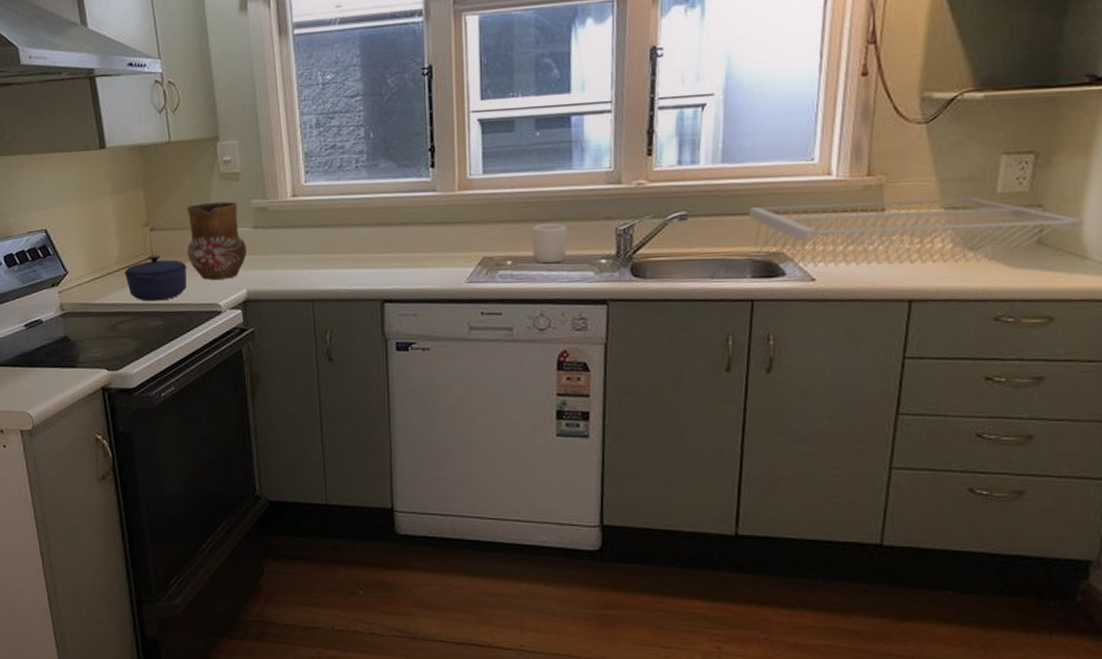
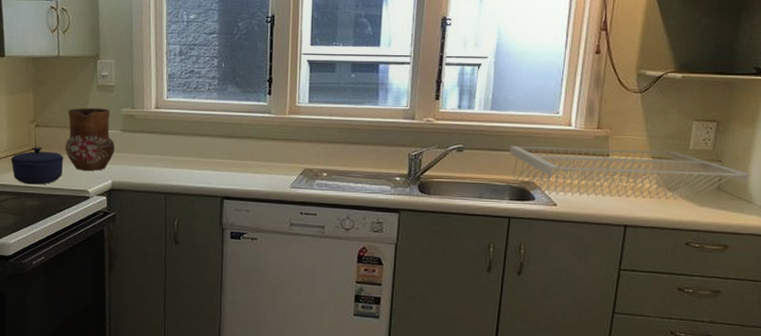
mug: present [532,223,568,264] -> none [343,146,372,178]

